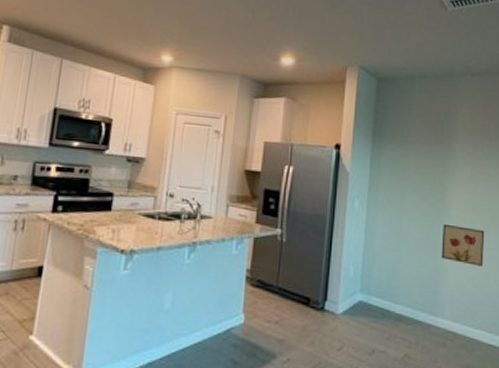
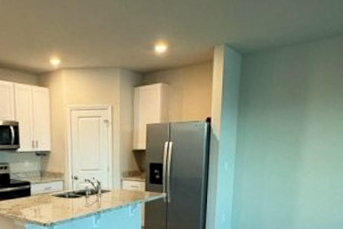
wall art: present [441,223,485,268] -> none [295,172,332,203]

